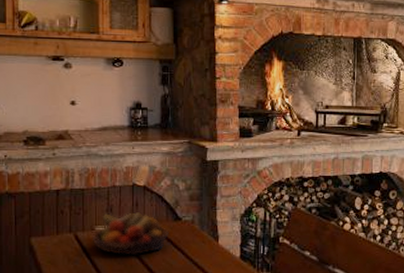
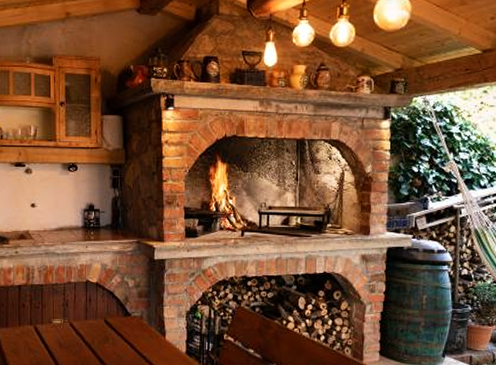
fruit bowl: present [93,212,169,256] -> none [51,307,119,348]

